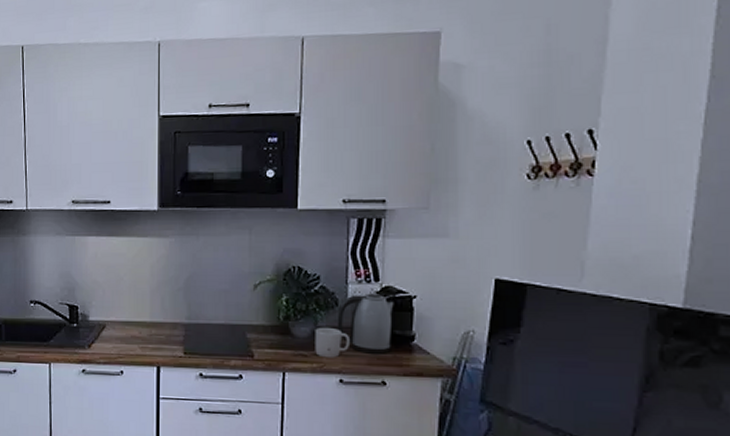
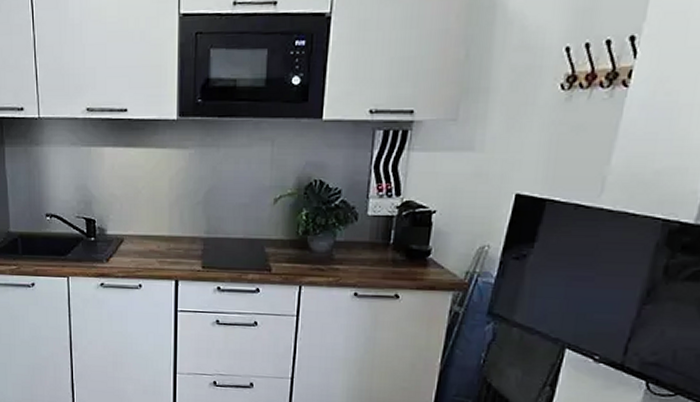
mug: present [315,327,351,358] -> none [332,241,368,272]
kettle: present [337,293,394,354] -> none [355,208,414,268]

